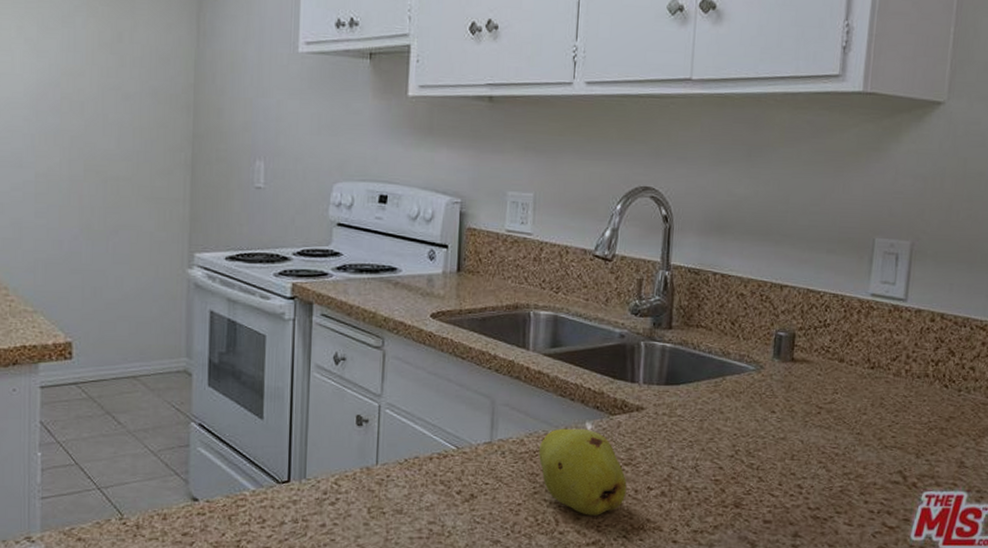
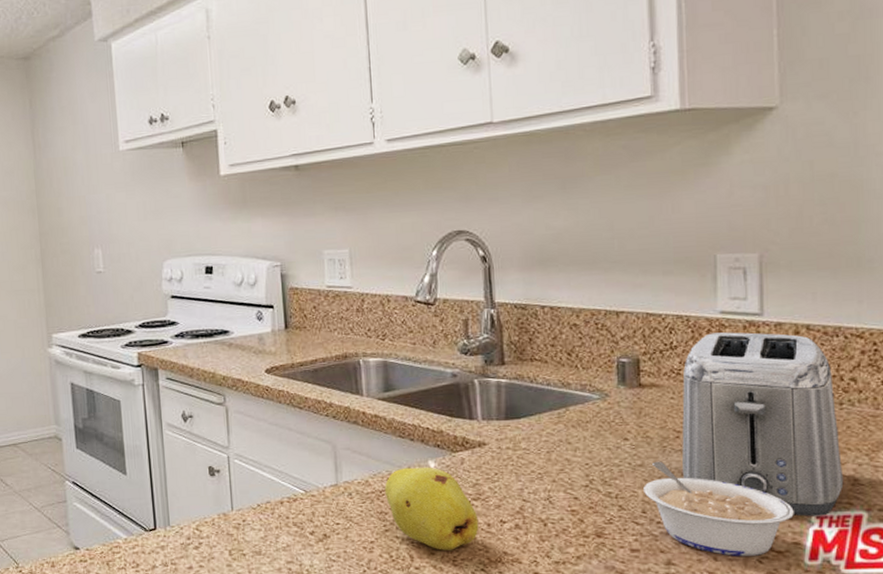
legume: none [782,435,908,530] -> present [643,461,794,556]
toaster: none [819,314,956,495] -> present [682,332,844,517]

